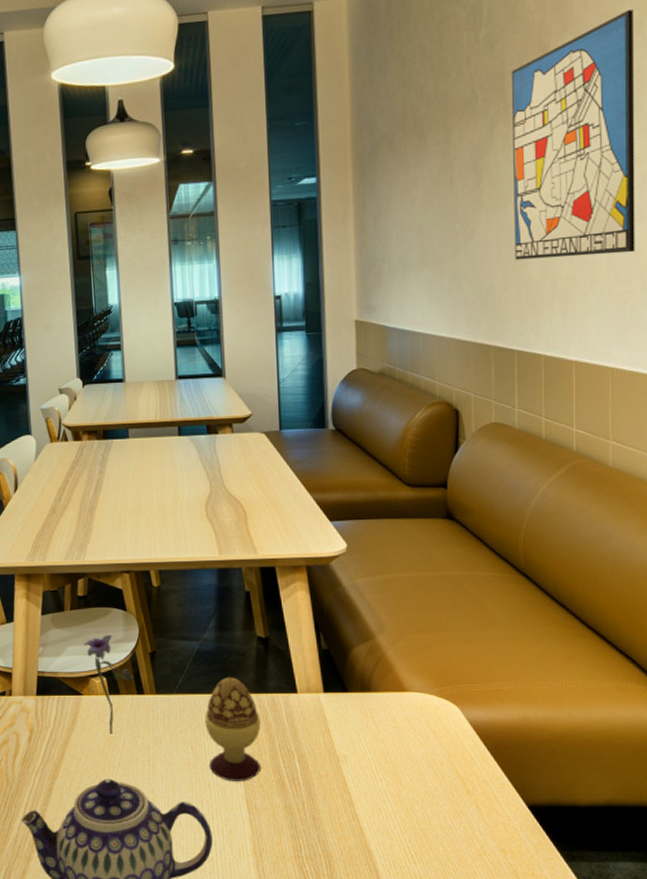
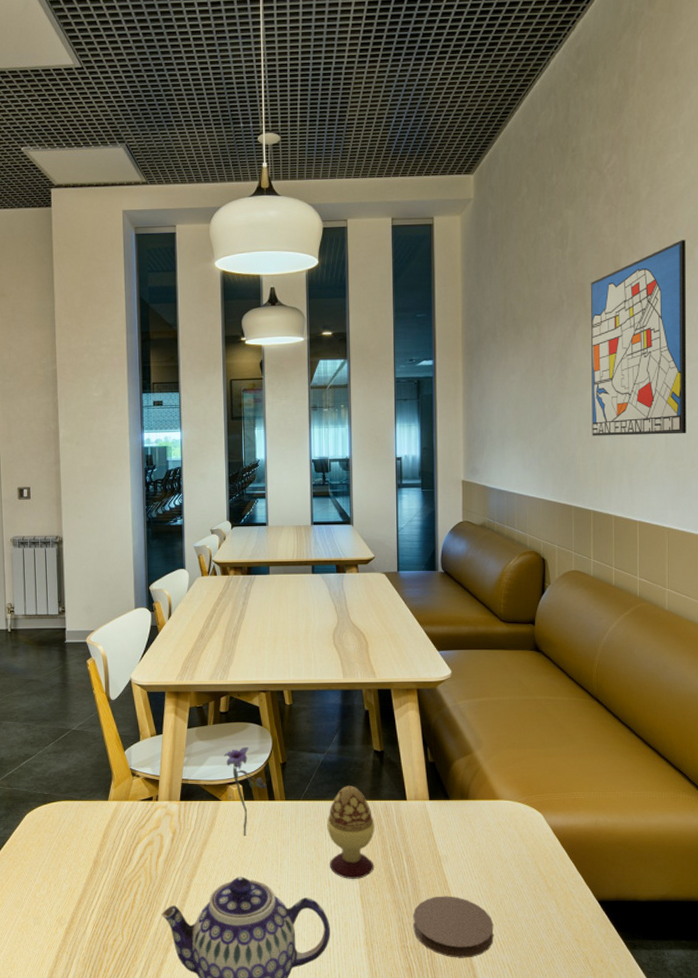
coaster: none [308,800,404,870] -> present [413,896,494,958]

